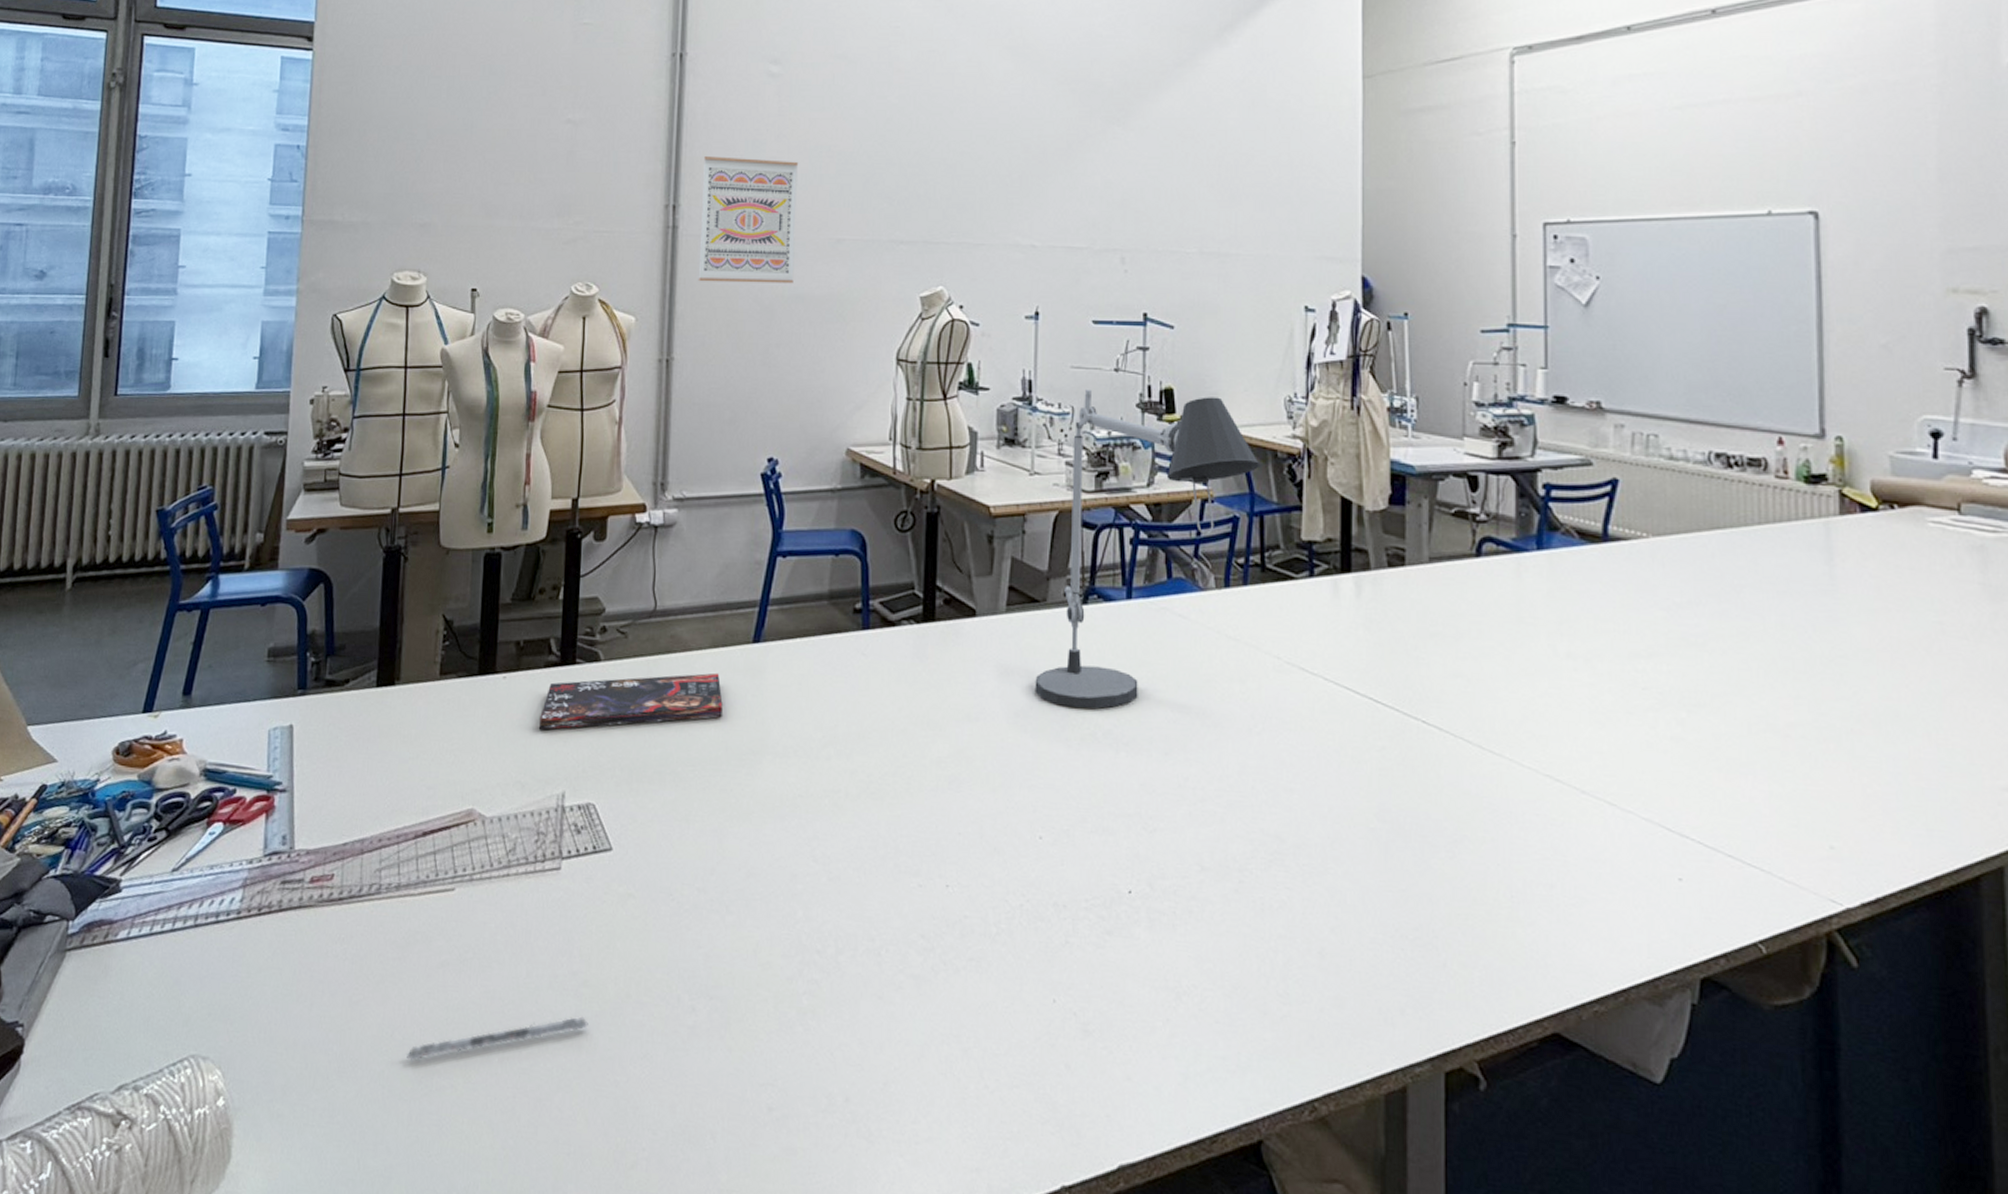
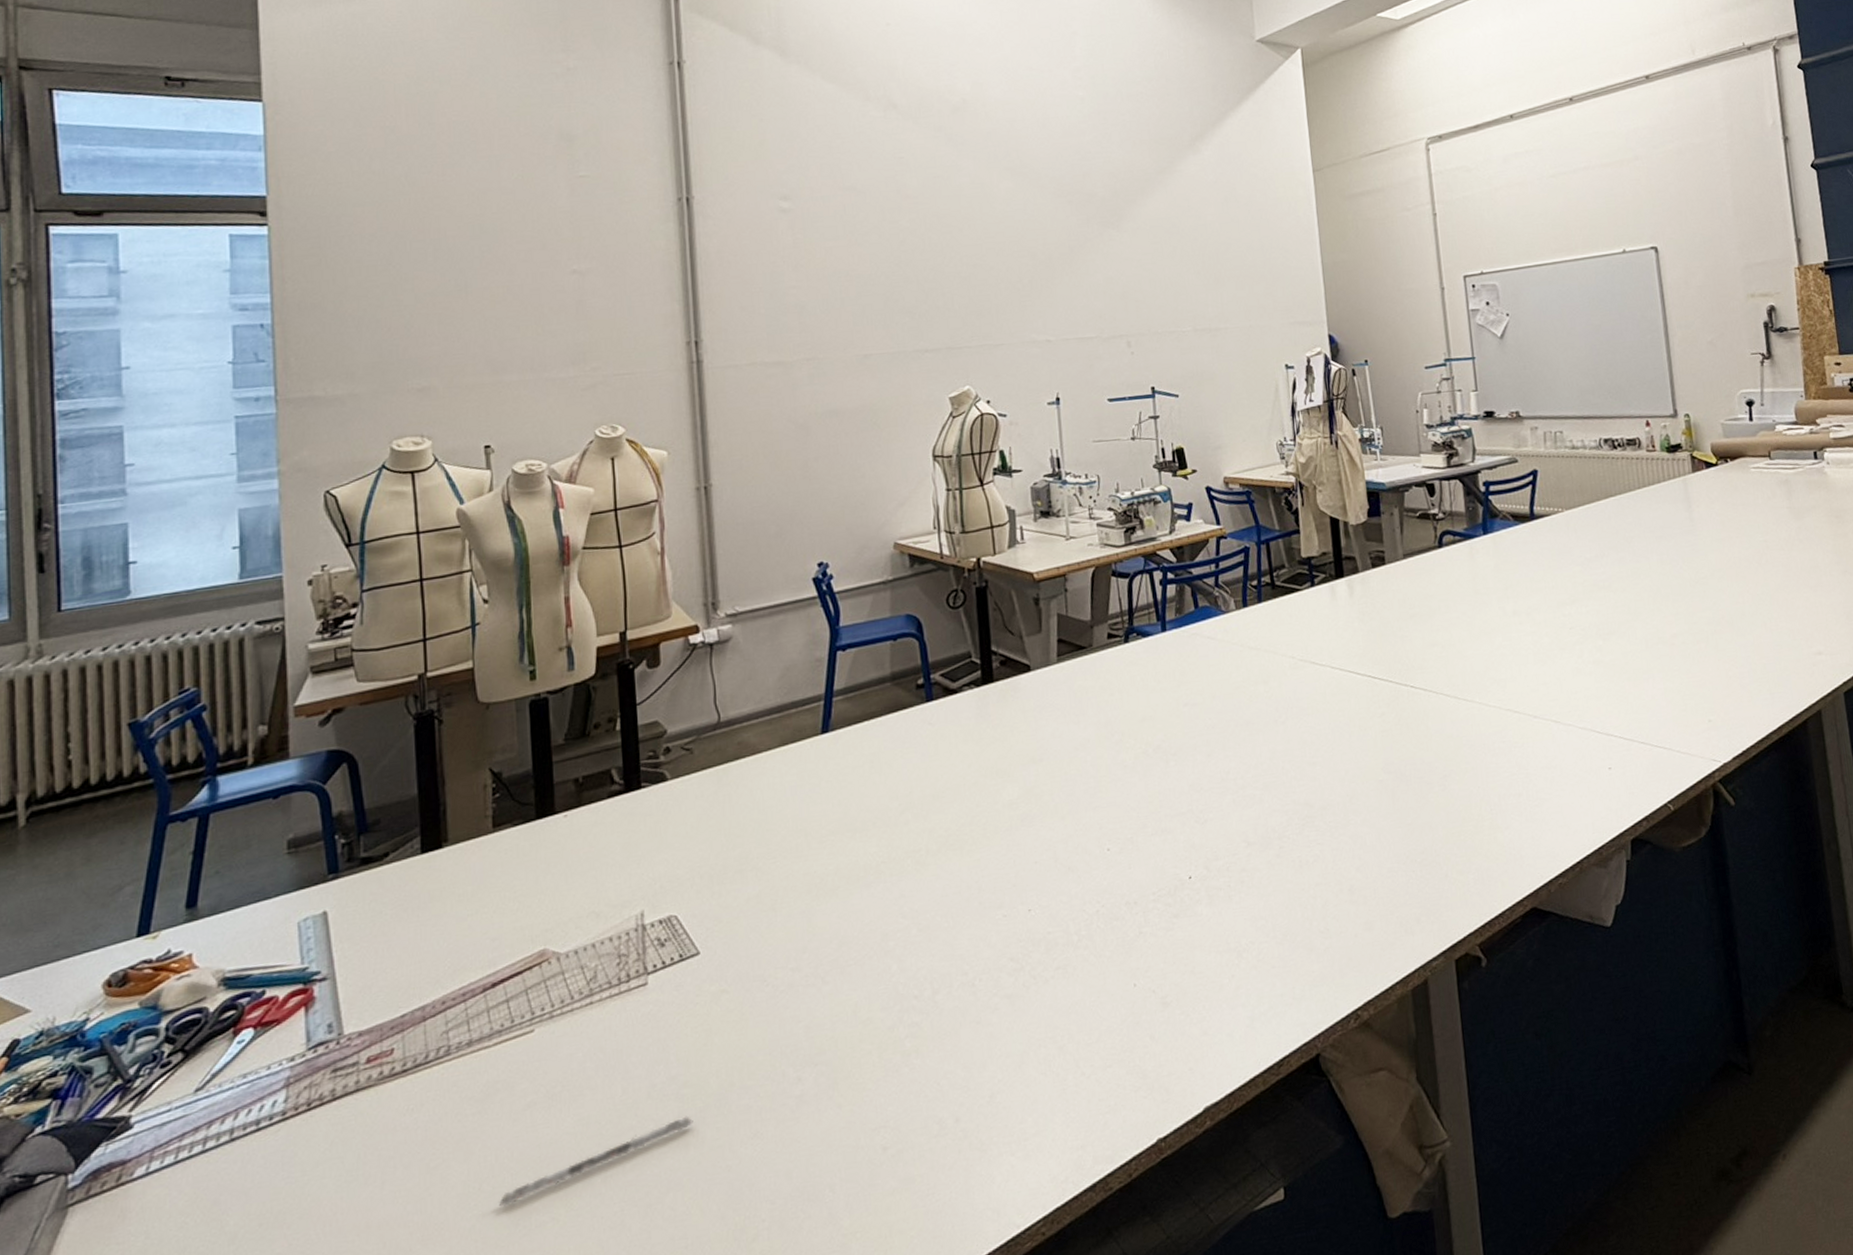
book: present [539,672,723,730] -> none [608,768,798,858]
wall art: present [698,156,798,284] -> none [721,288,826,410]
desk lamp: present [1034,389,1261,709] -> none [1089,449,1263,734]

